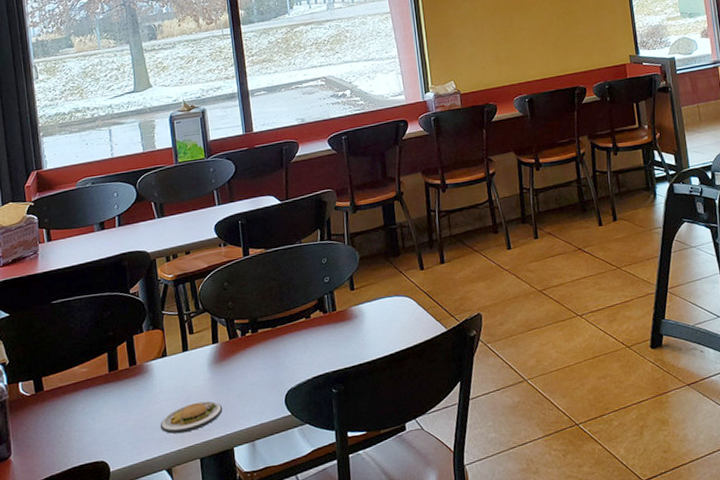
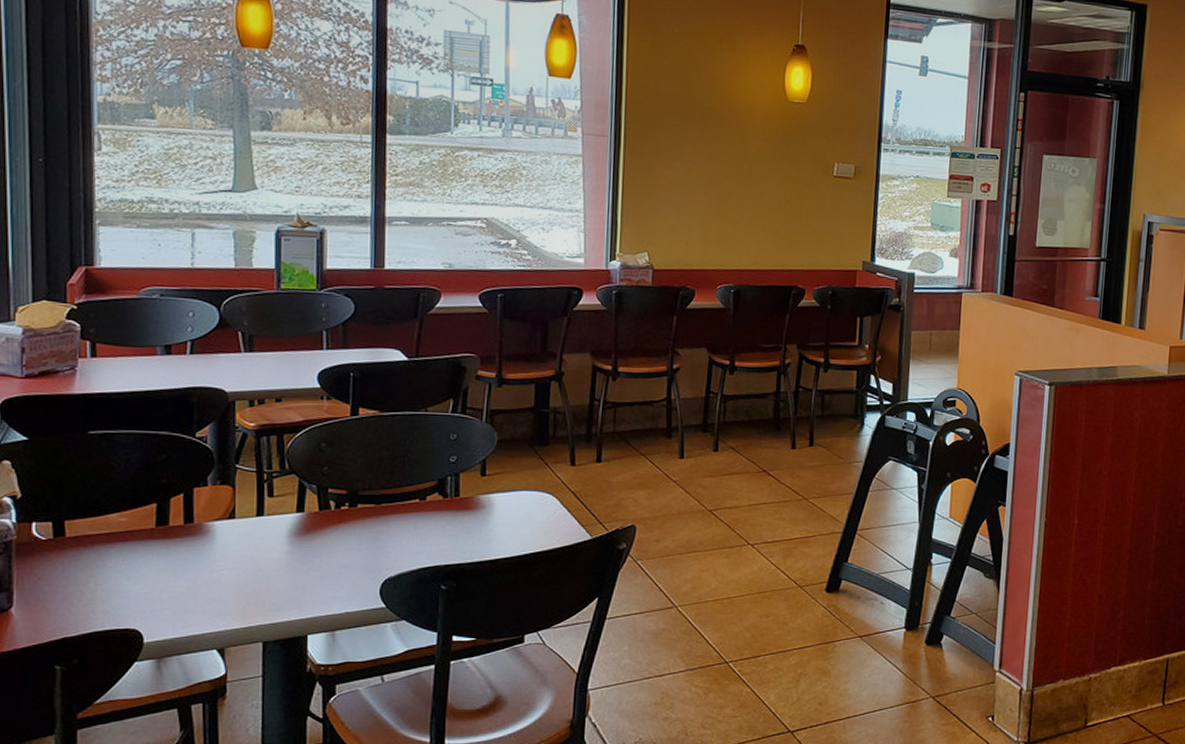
hamburger: present [160,401,223,434] -> none [215,577,300,611]

